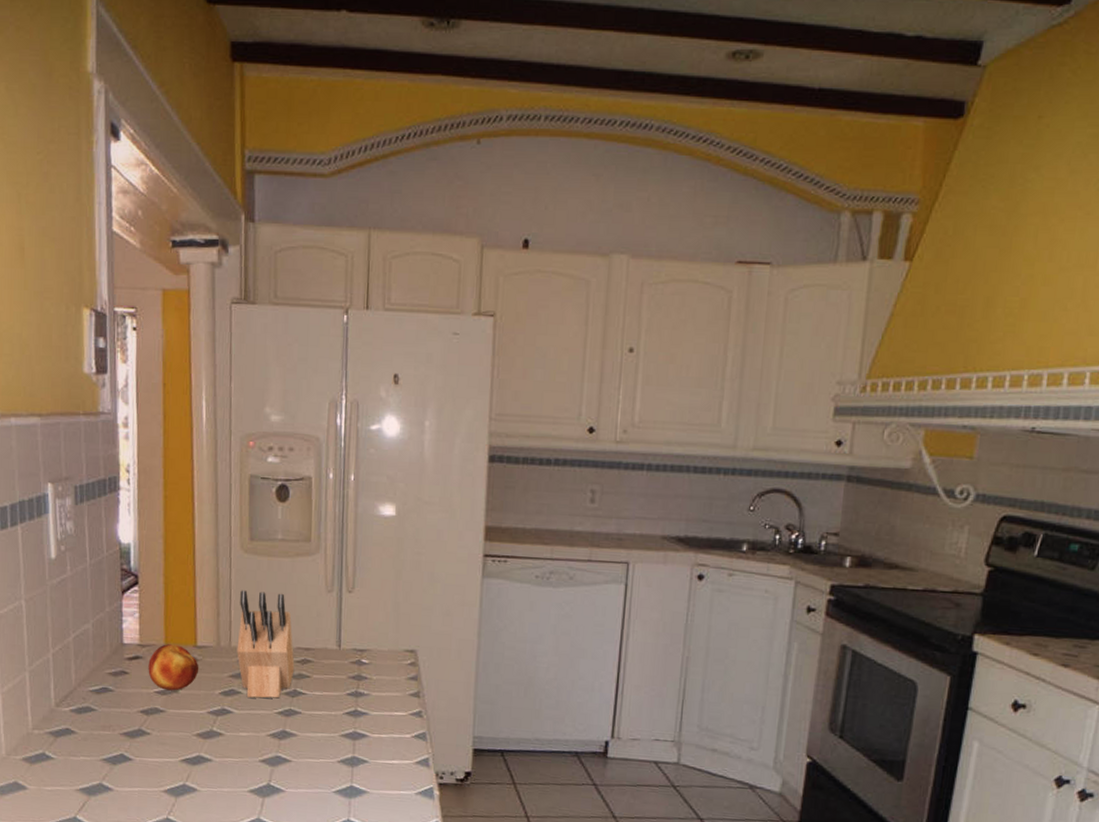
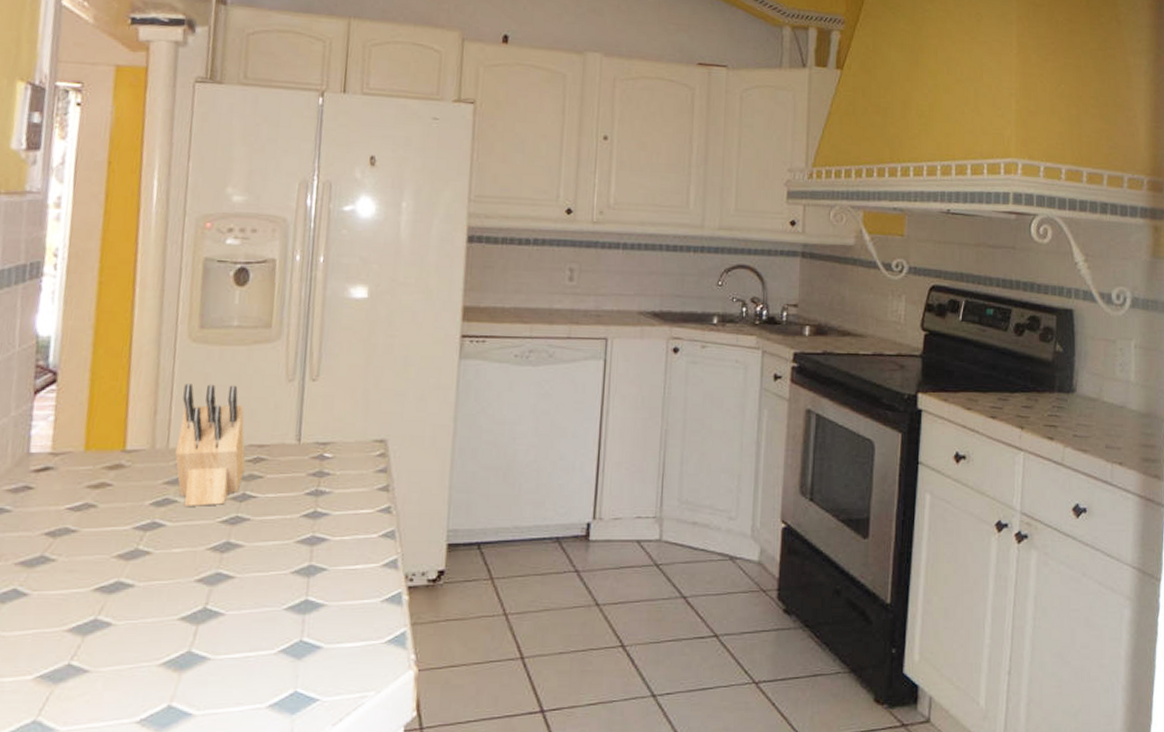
fruit: present [148,643,199,691] -> none [59,449,127,506]

